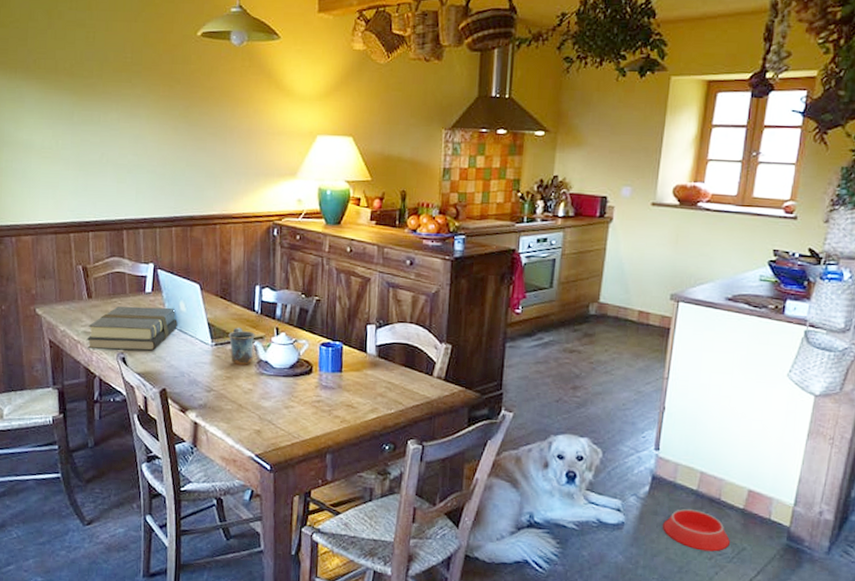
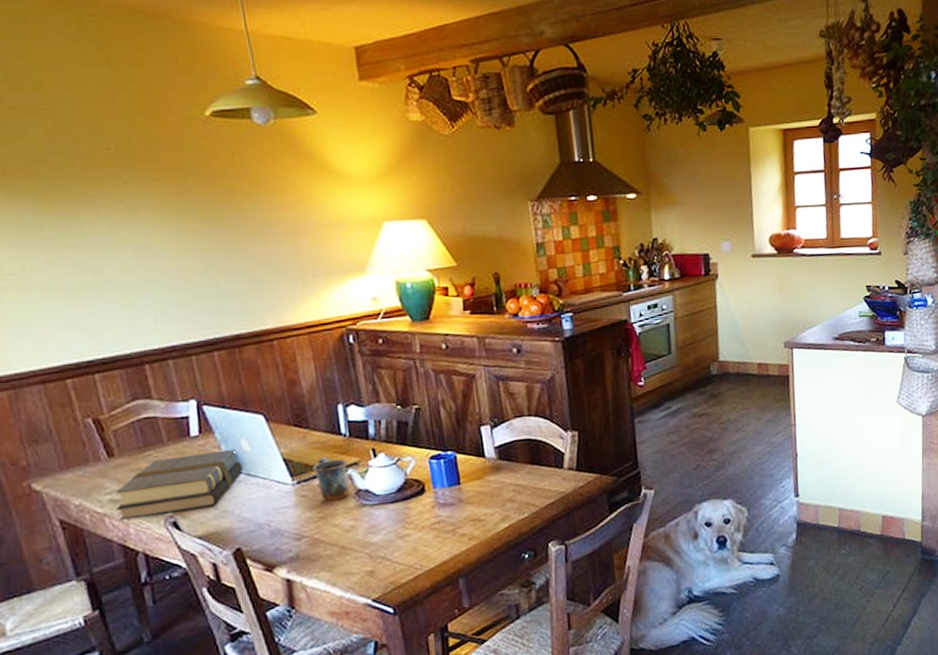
pet bowl: present [661,509,730,552] -> none [813,545,875,584]

